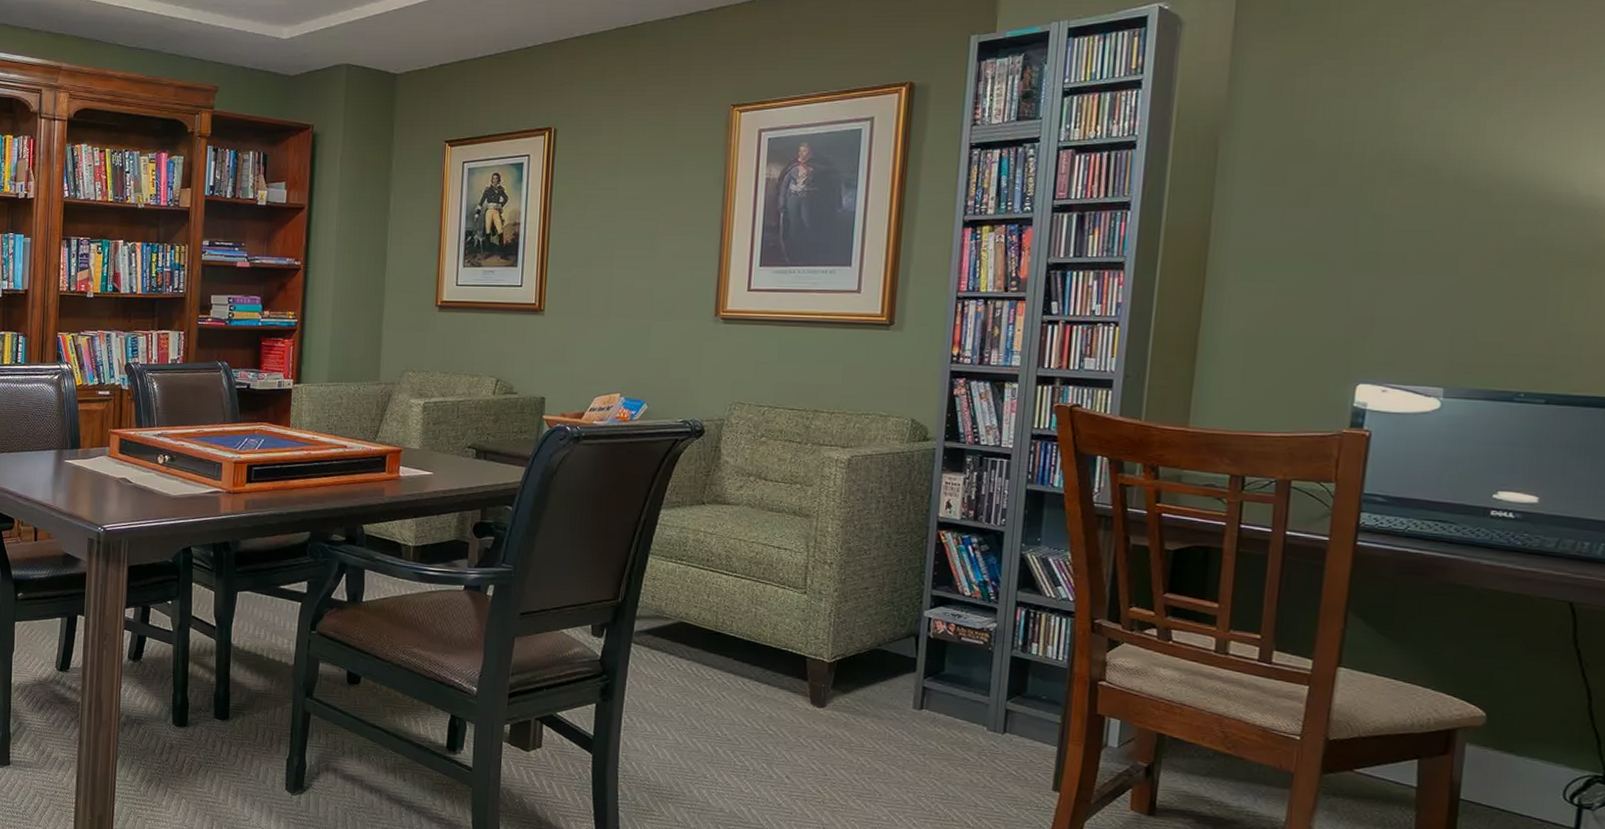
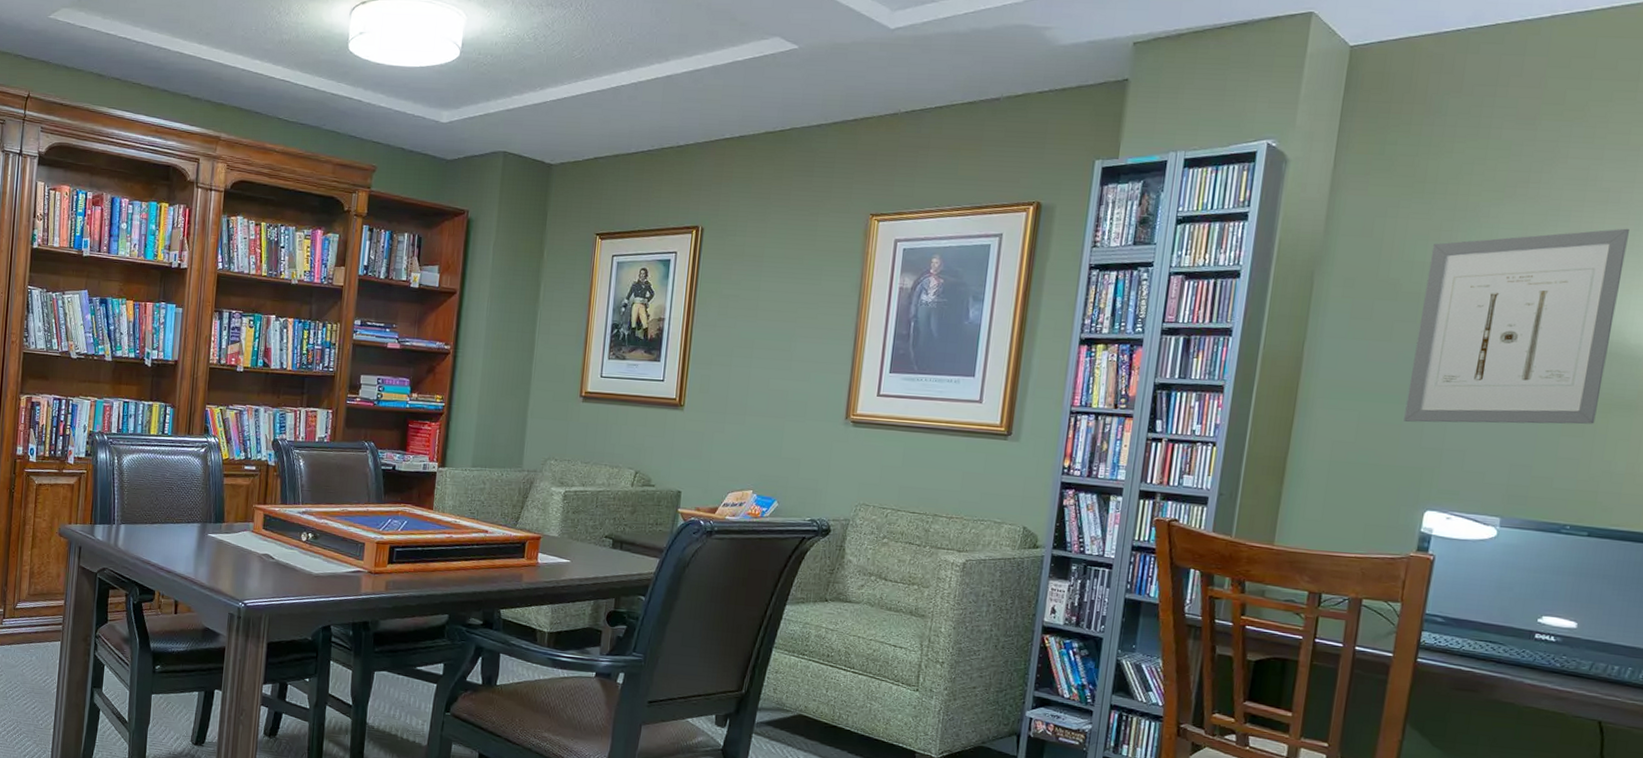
wall art: none [1328,72,1575,291] -> present [1404,228,1629,424]

